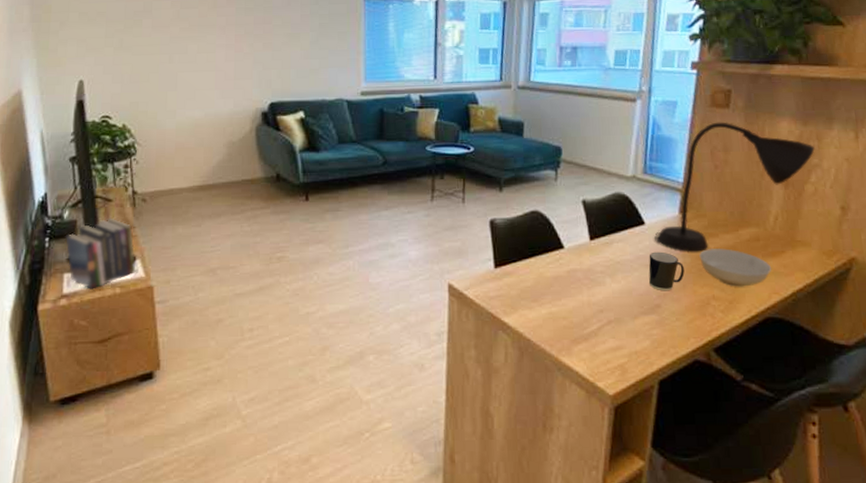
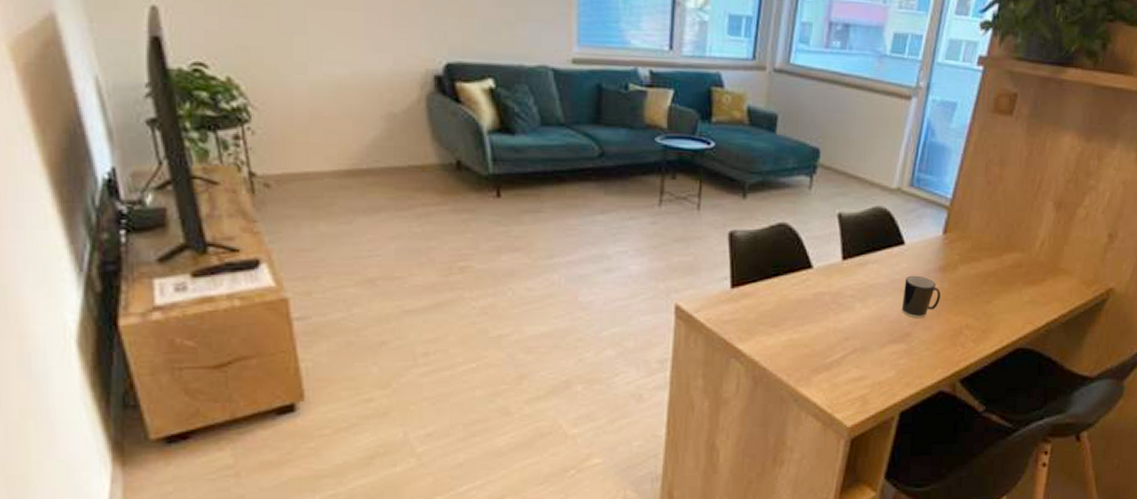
books: present [65,217,136,290] -> none [150,206,262,301]
desk lamp: present [655,122,816,252] -> none [913,131,1095,277]
bowl: present [699,248,772,287] -> none [958,274,1030,316]

